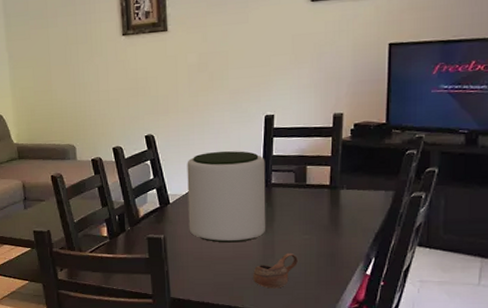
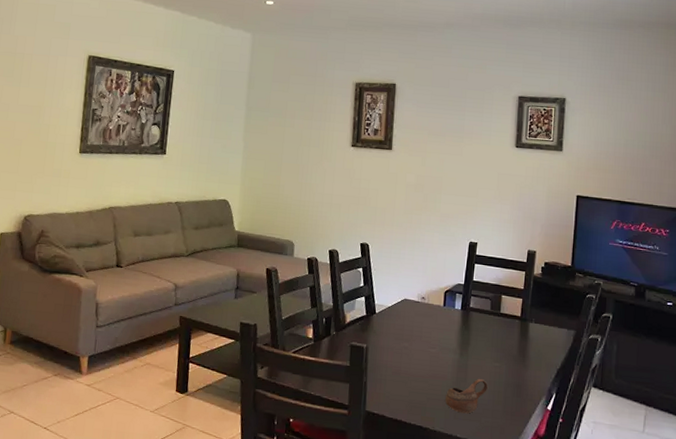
plant pot: present [187,151,266,243] -> none [390,268,466,362]

